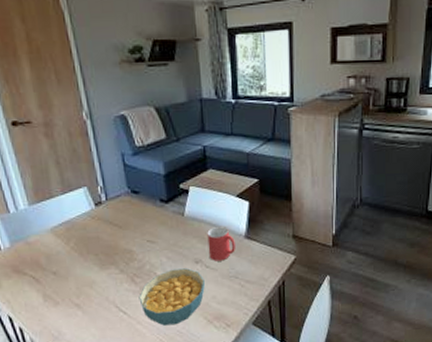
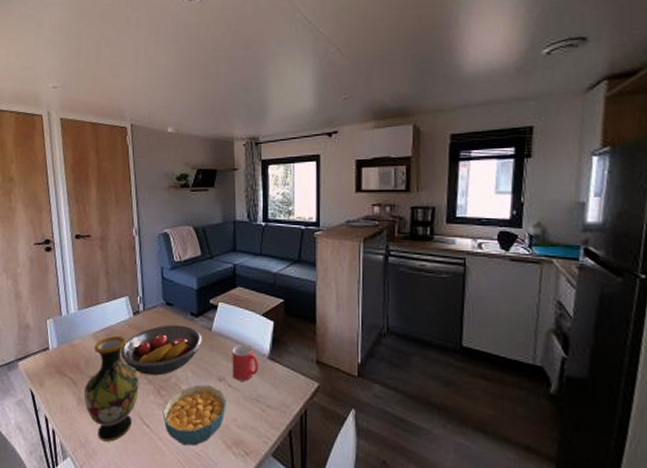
vase: none [50,228,111,332] -> present [85,335,139,442]
fruit bowl: none [85,212,175,265] -> present [120,324,202,376]

